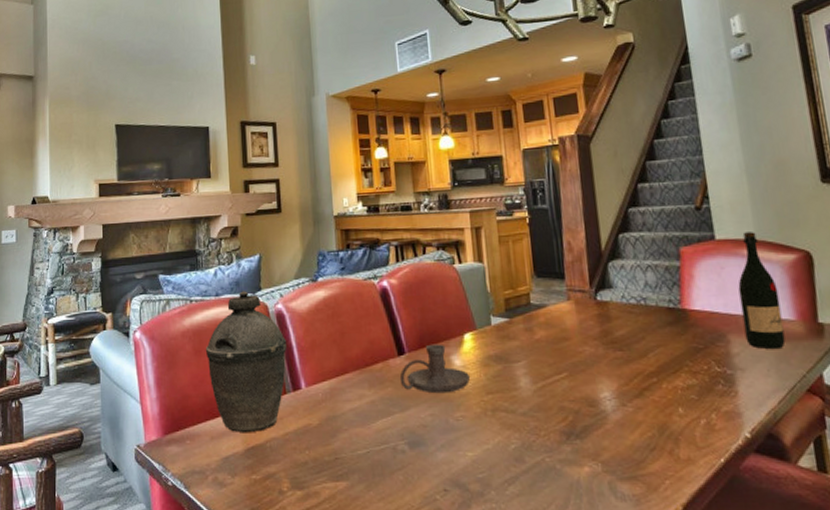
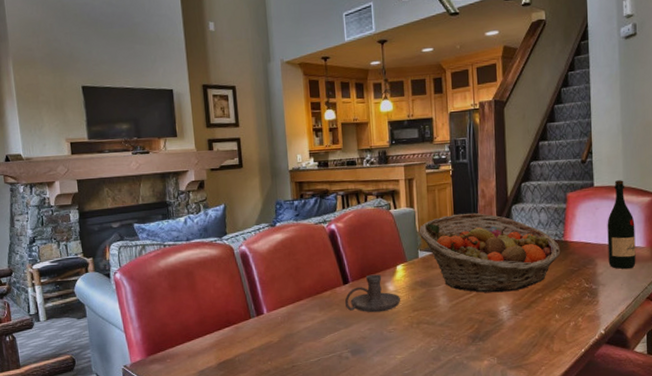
kettle: present [205,291,287,433] -> none [179,236,251,351]
fruit basket: none [490,270,678,374] -> present [419,213,561,293]

